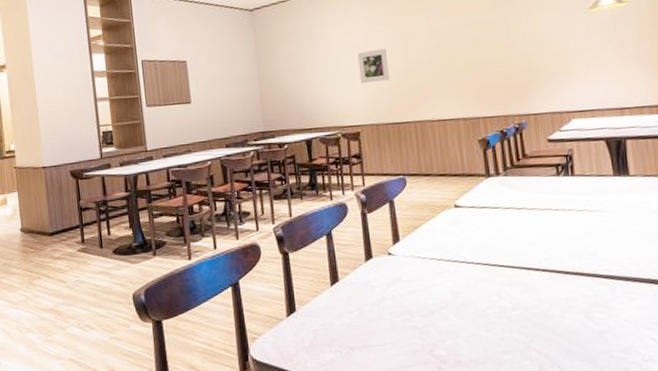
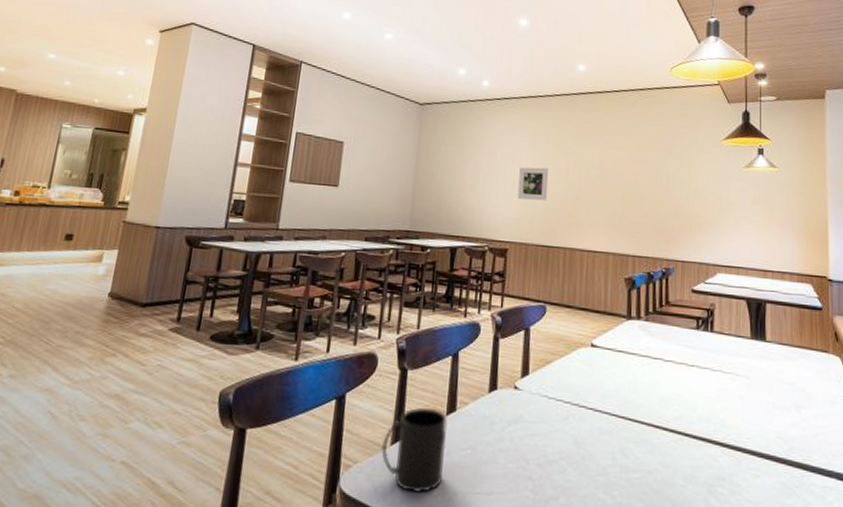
mug: none [279,282,338,352] -> present [381,407,447,493]

